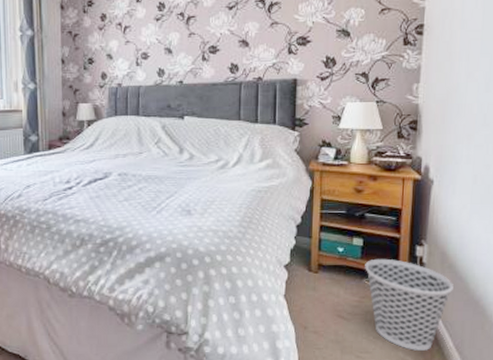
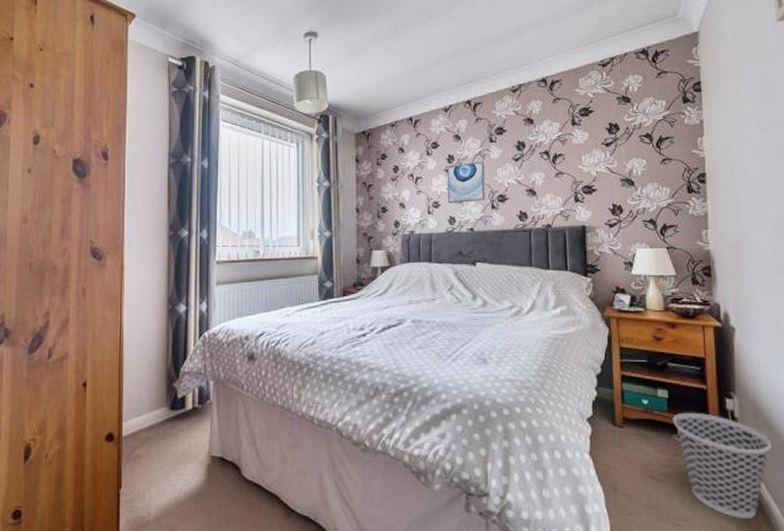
wall art: none [158,9,197,55] -> present [447,161,486,204]

